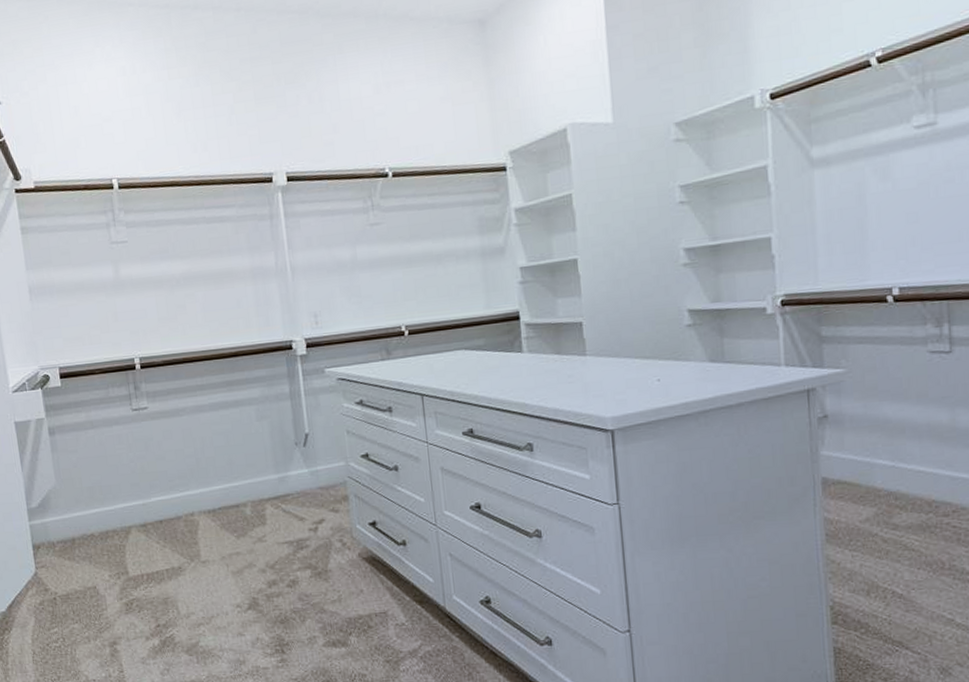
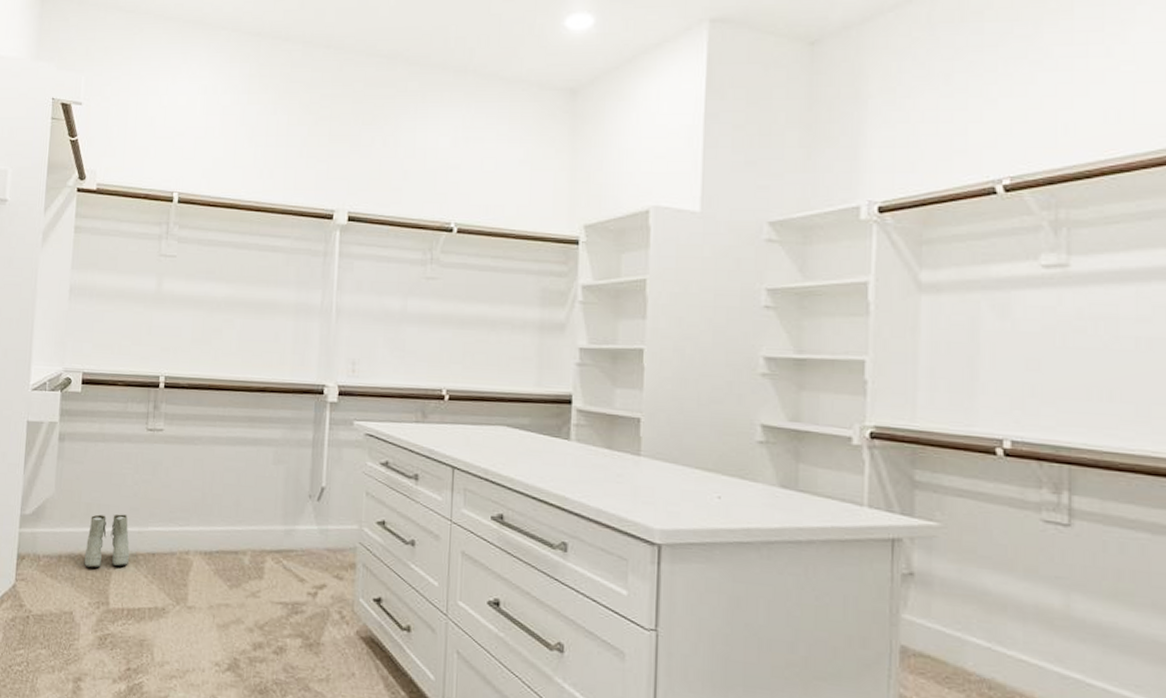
boots: none [95,491,139,545] -> present [84,514,130,568]

